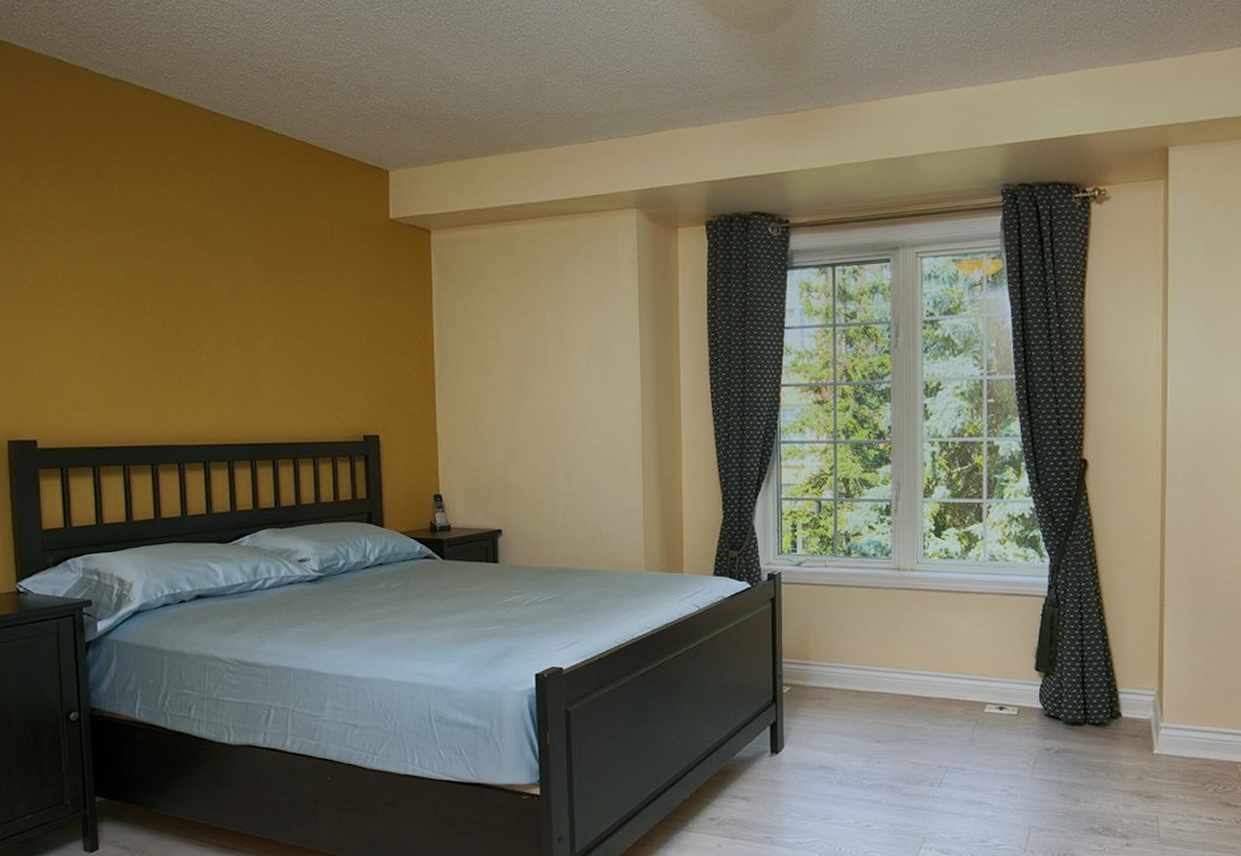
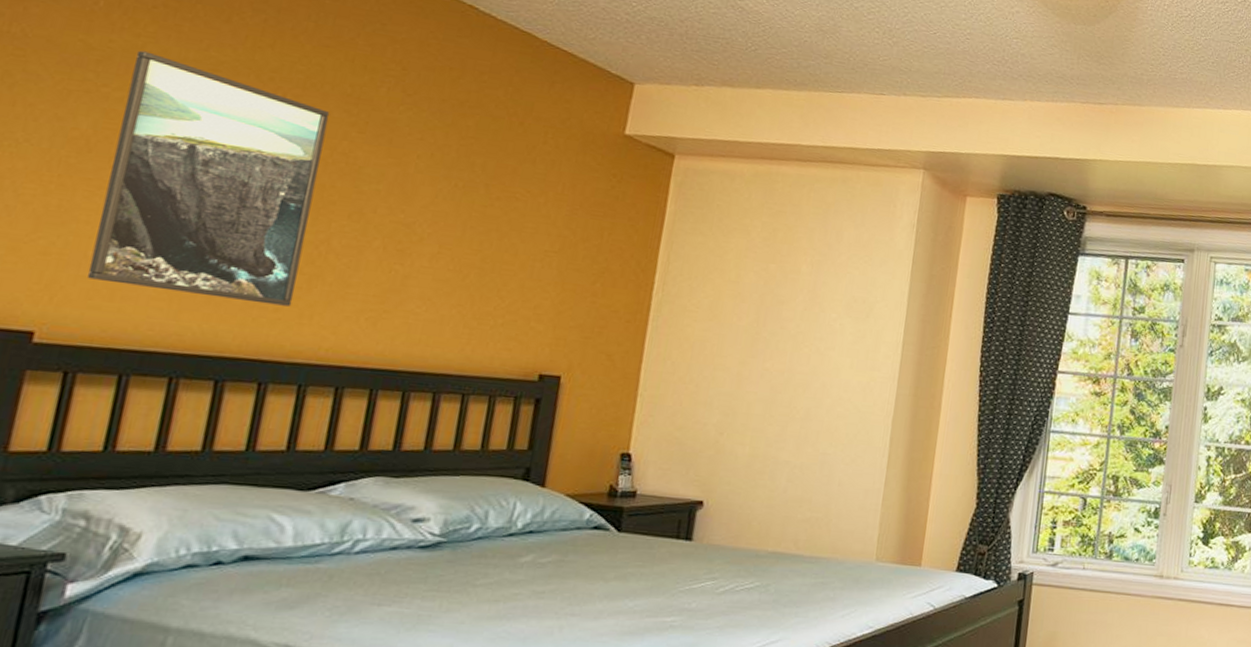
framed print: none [48,211,187,401] -> present [86,50,330,307]

